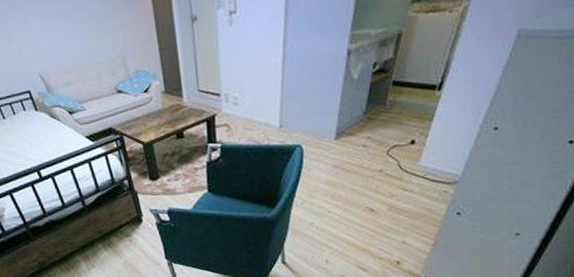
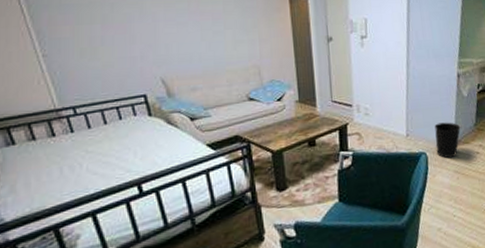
wastebasket: none [313,110,346,152] -> present [434,122,461,159]

